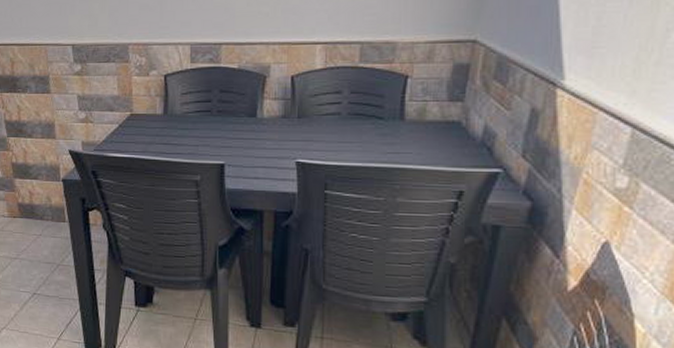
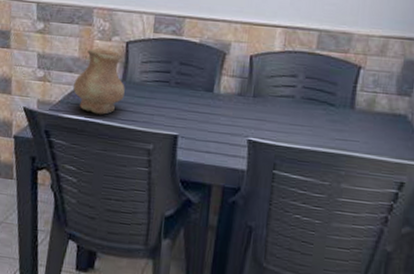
vase: none [115,84,167,150] -> present [73,48,125,115]

